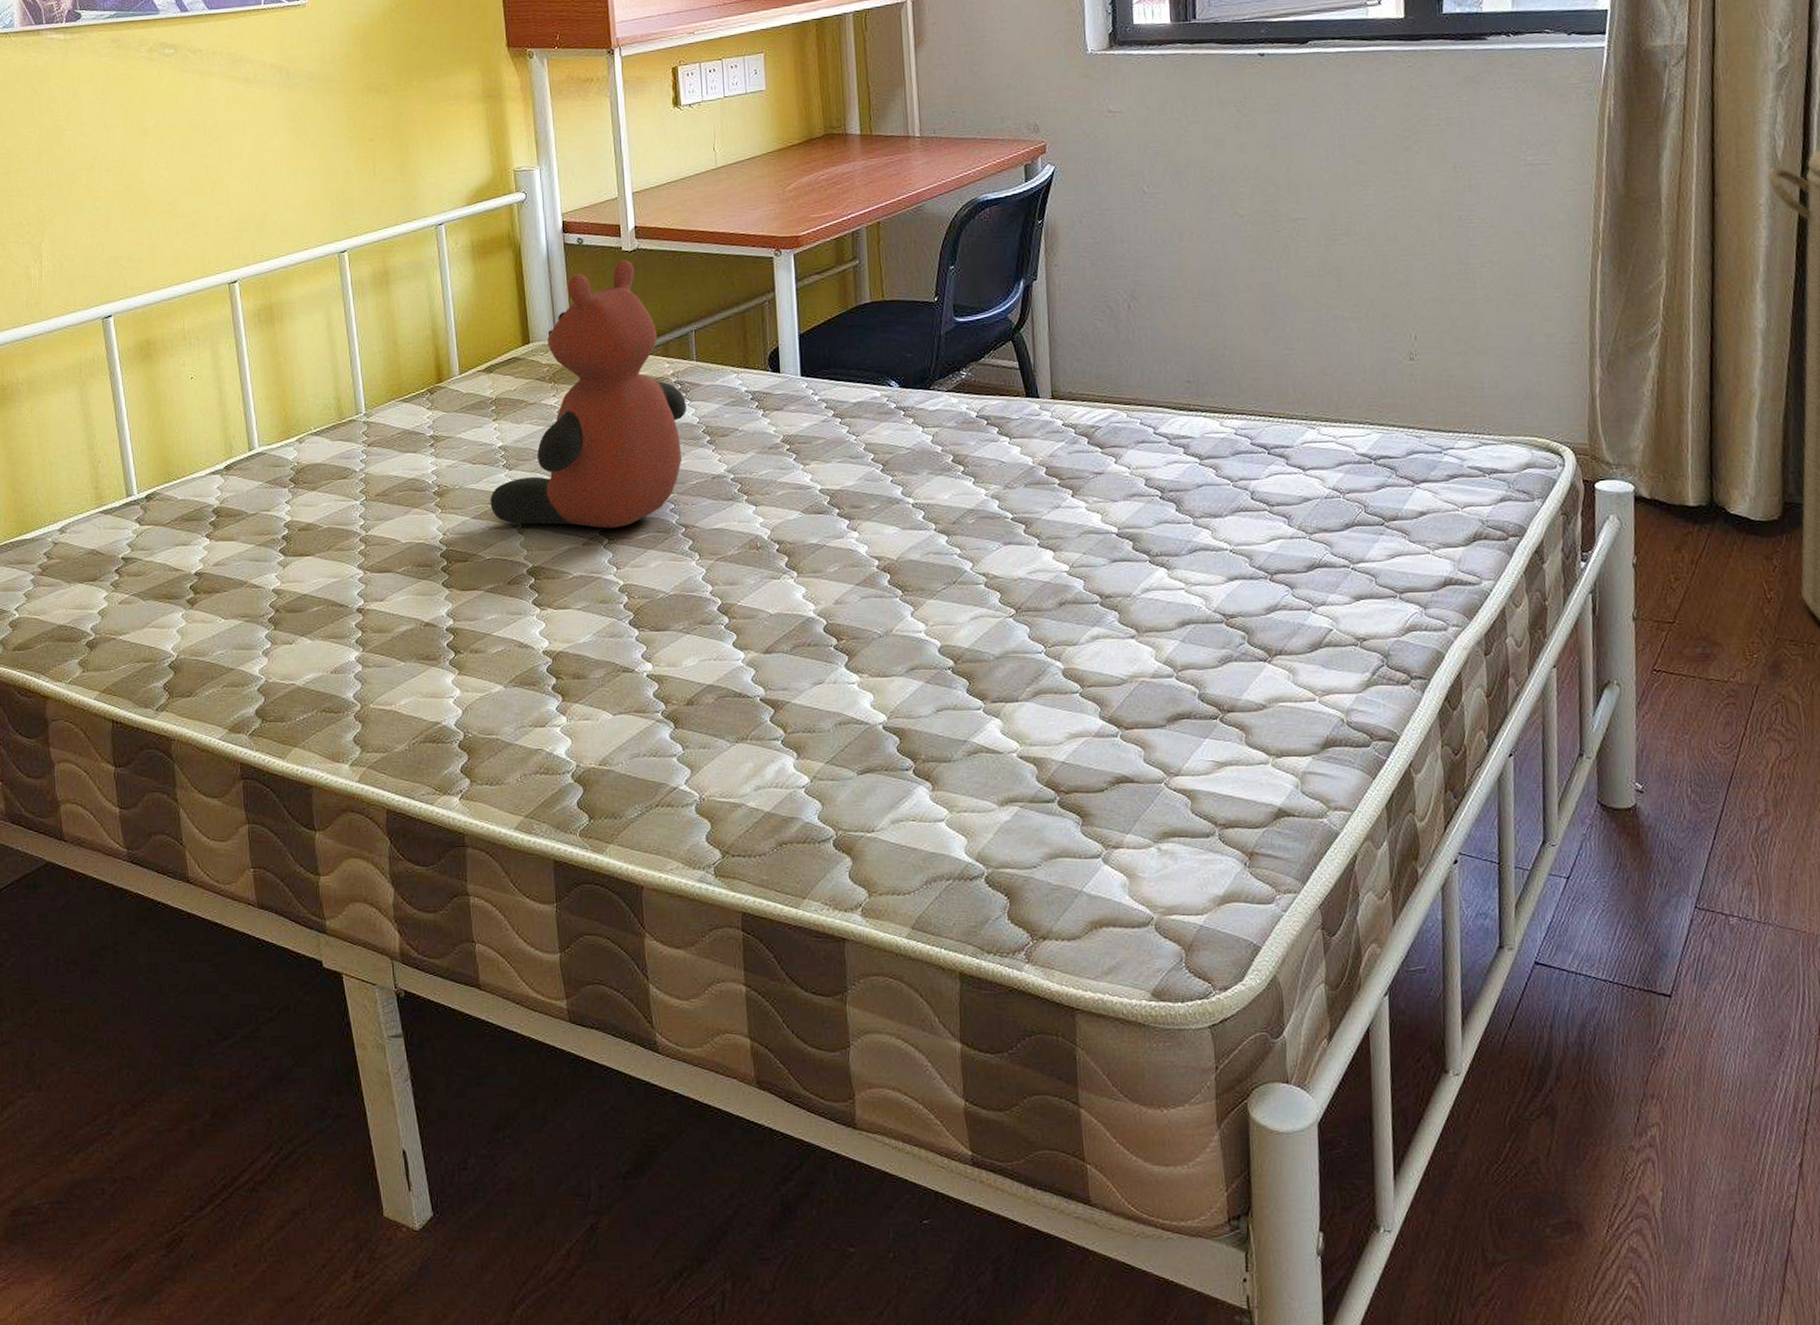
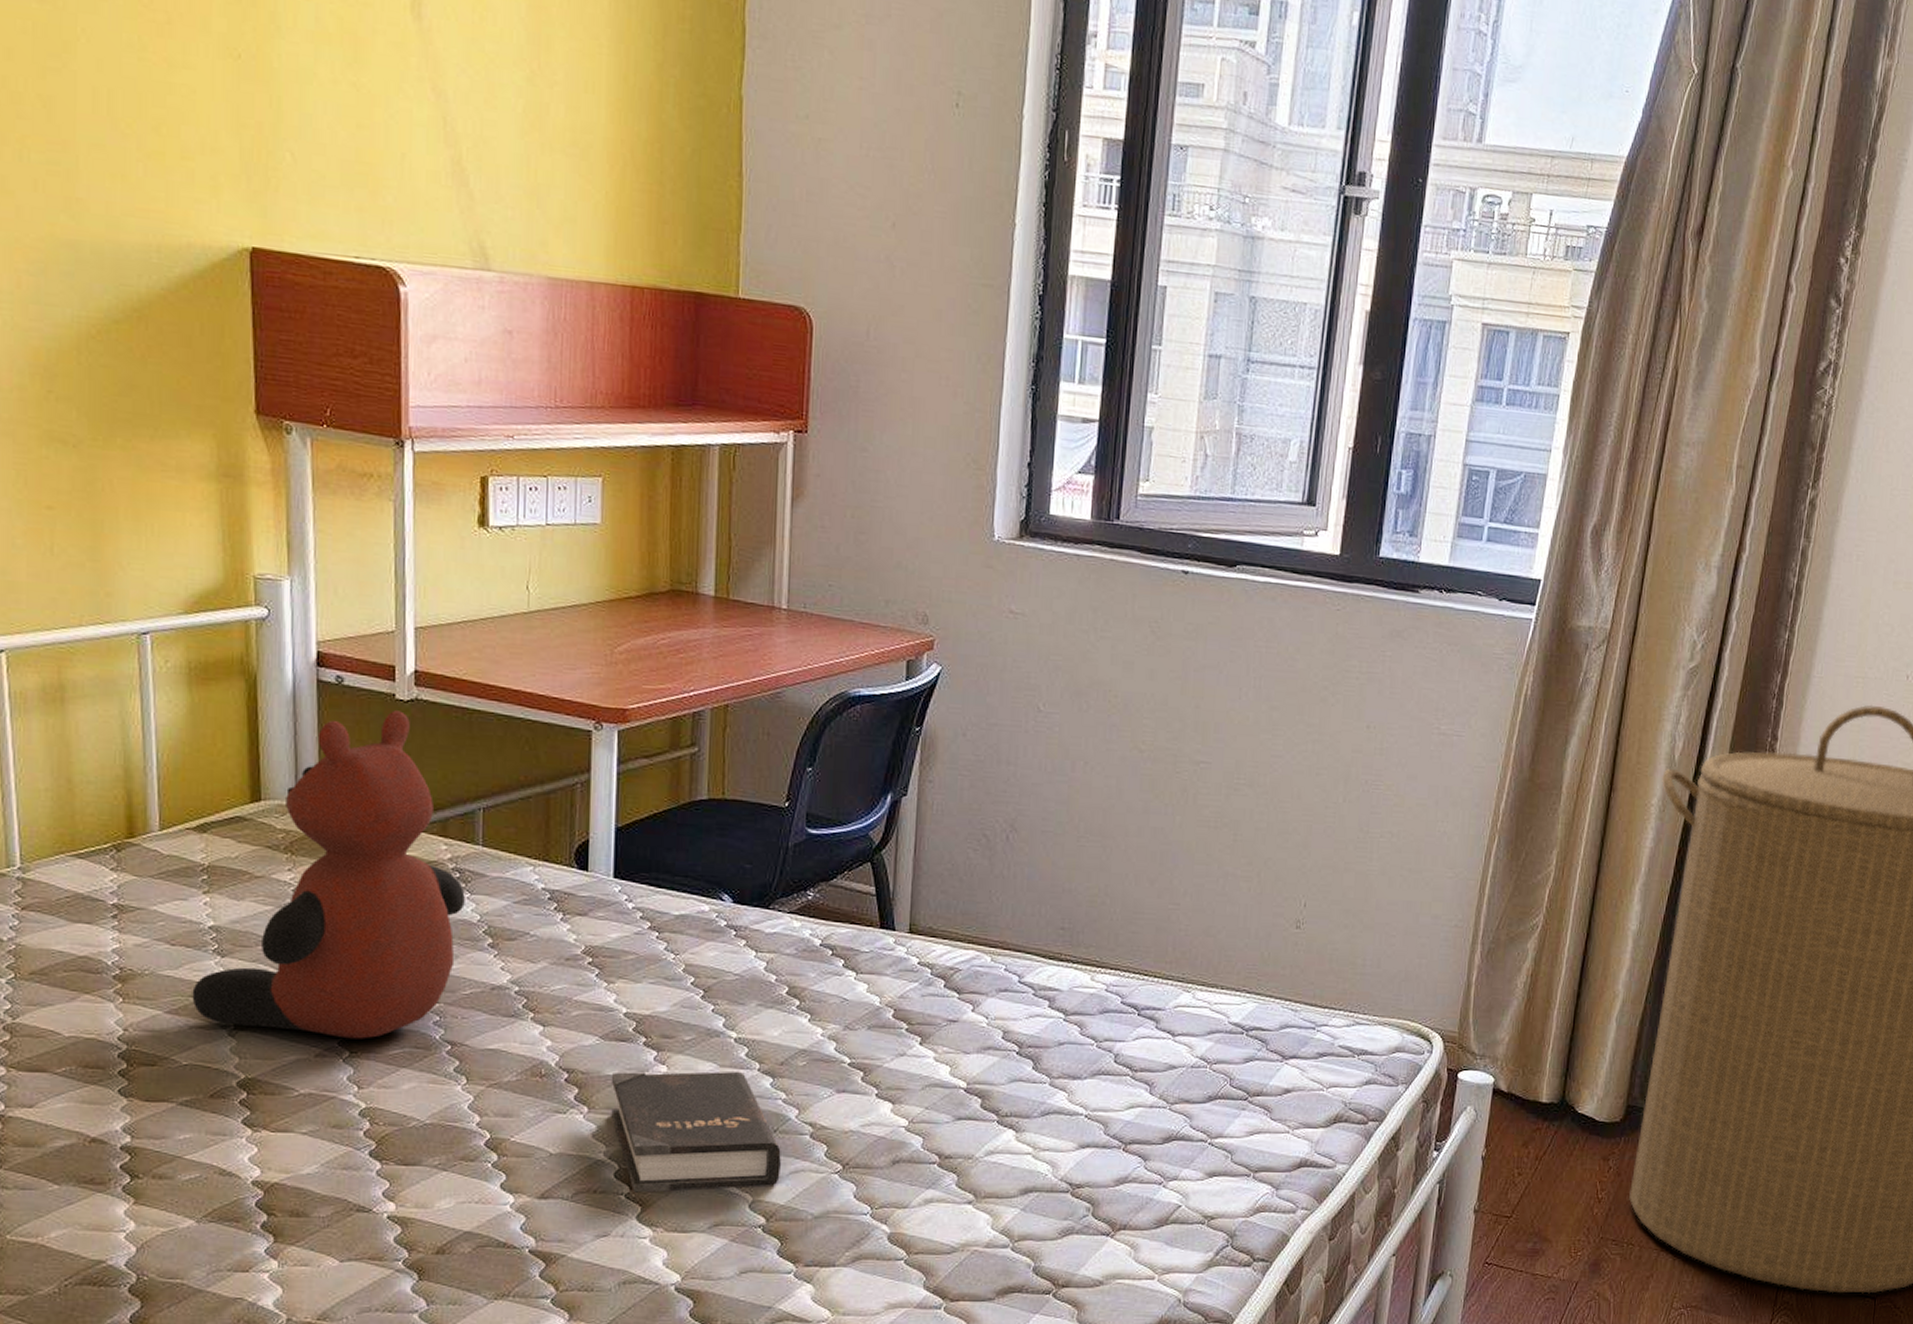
hardback book: none [814,532,963,644] -> present [611,1071,781,1193]

